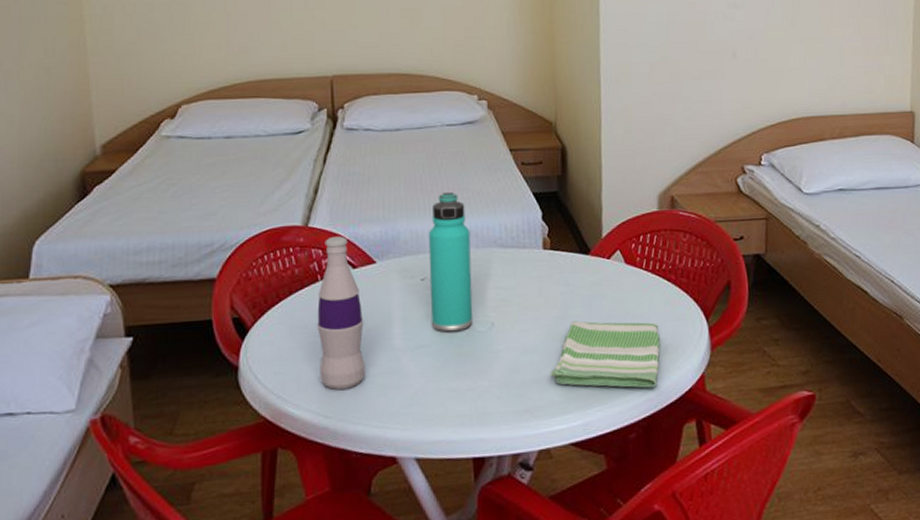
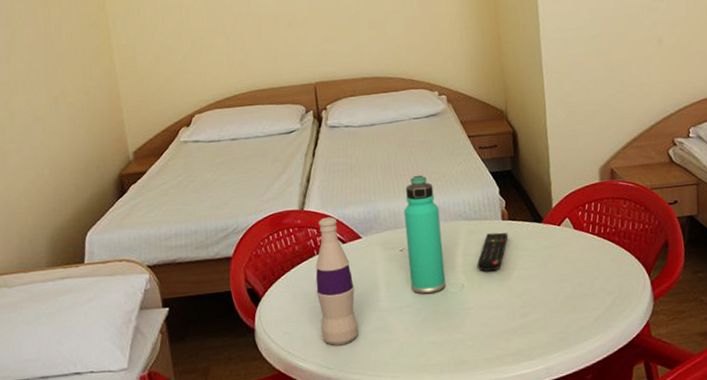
remote control: none [510,263,549,309] -> present [477,232,508,272]
dish towel: present [550,321,660,388] -> none [514,279,609,336]

